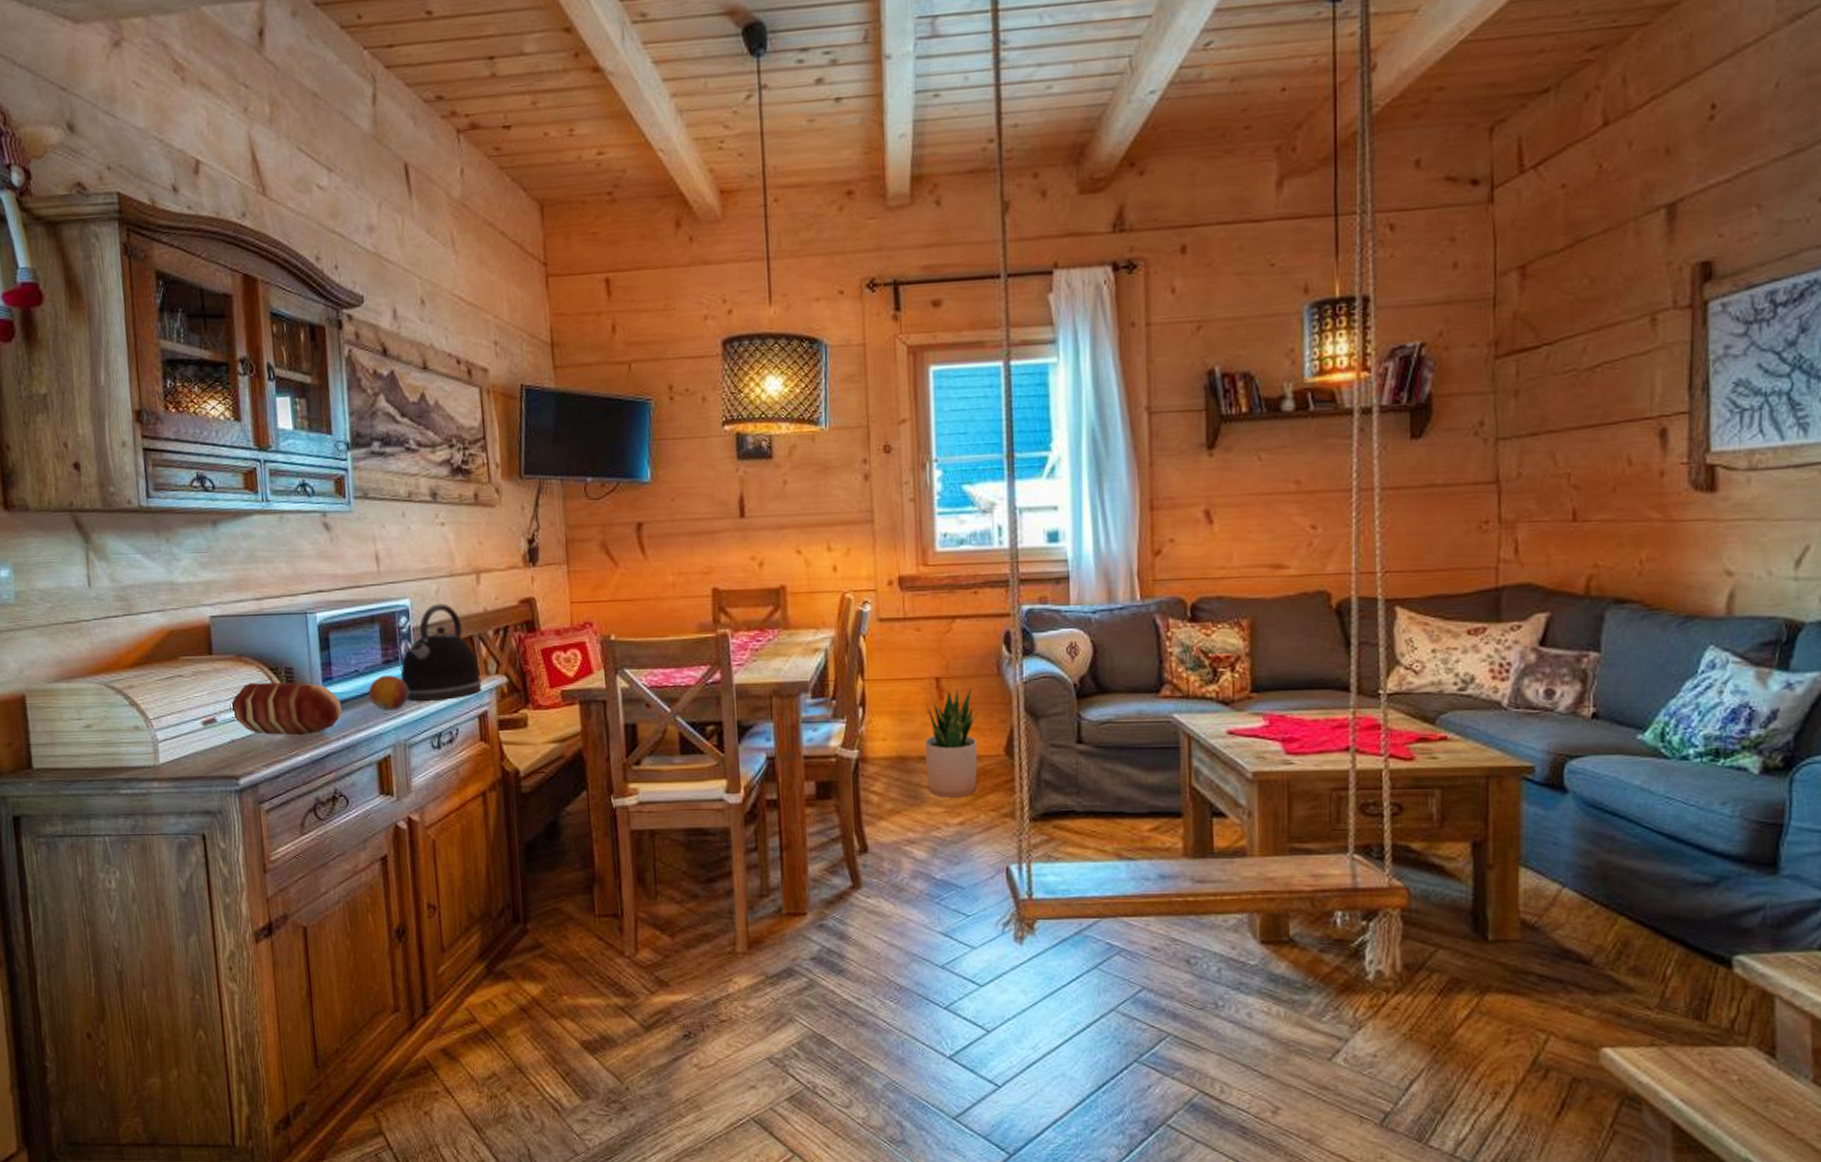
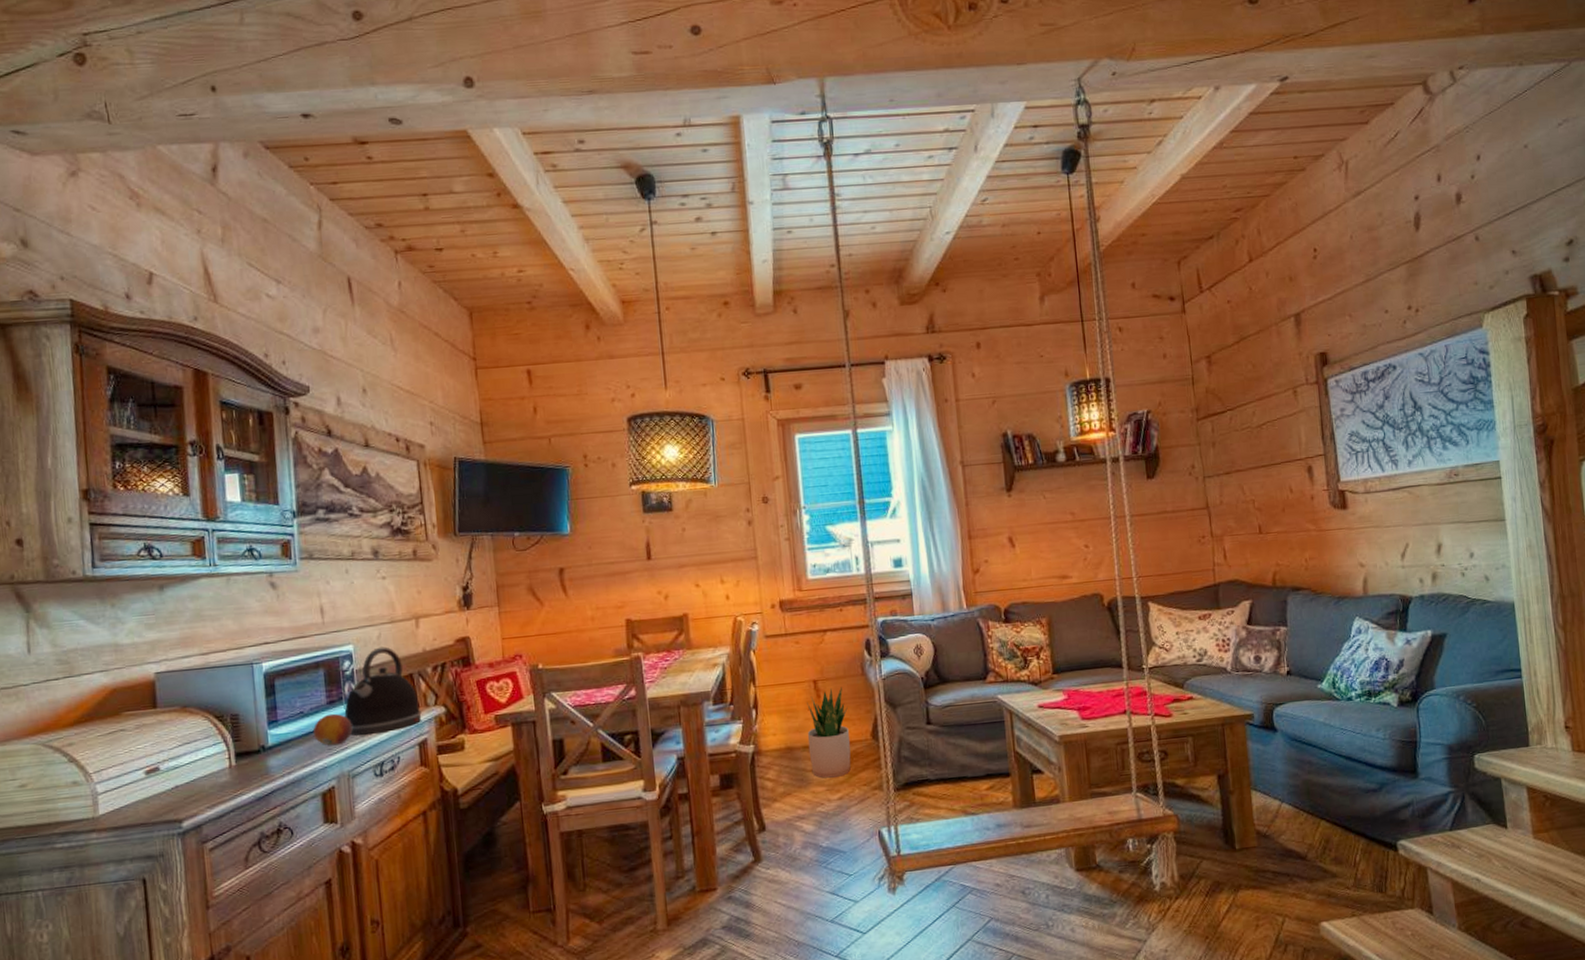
bread loaf: present [230,682,343,735] -> none [174,727,288,778]

